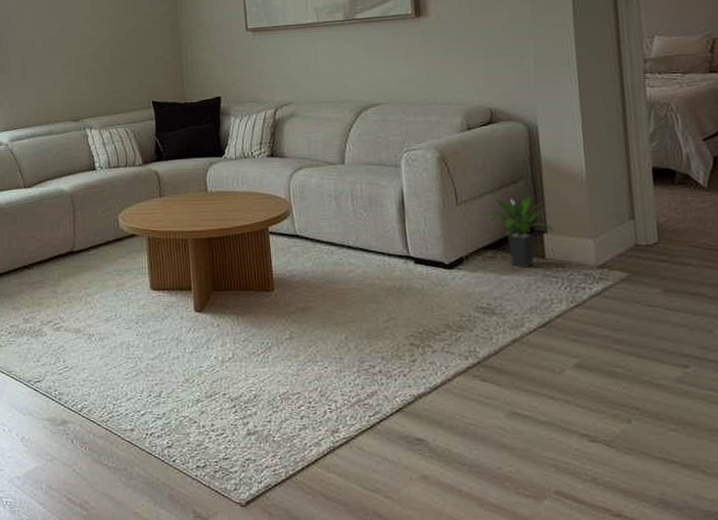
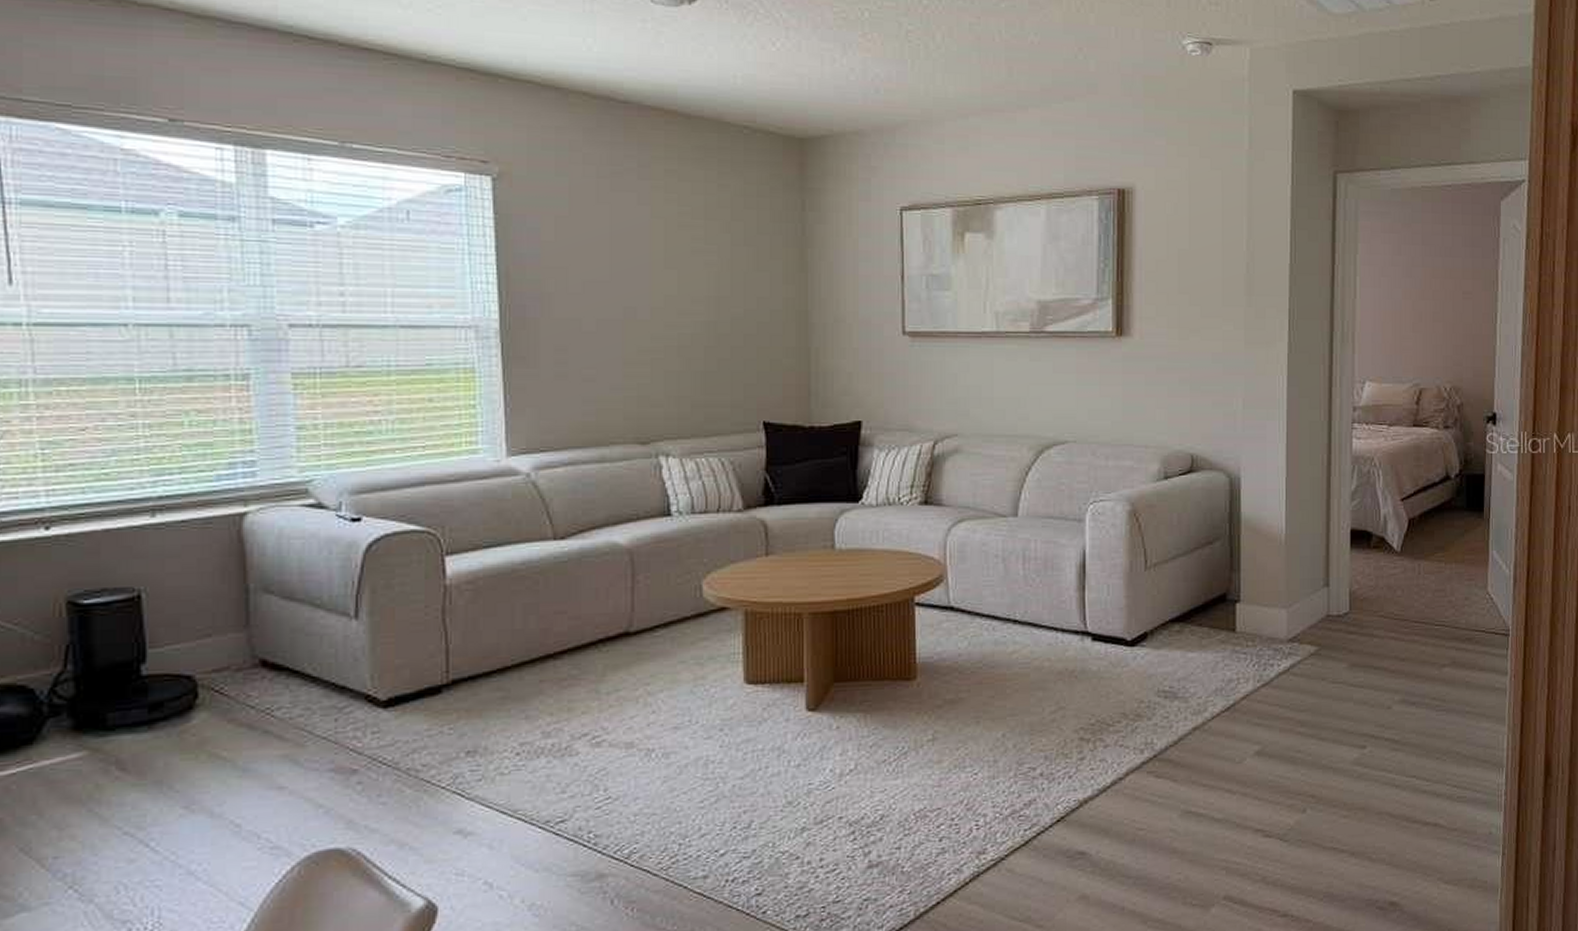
potted plant: present [481,195,554,268] -> none [1171,558,1247,643]

